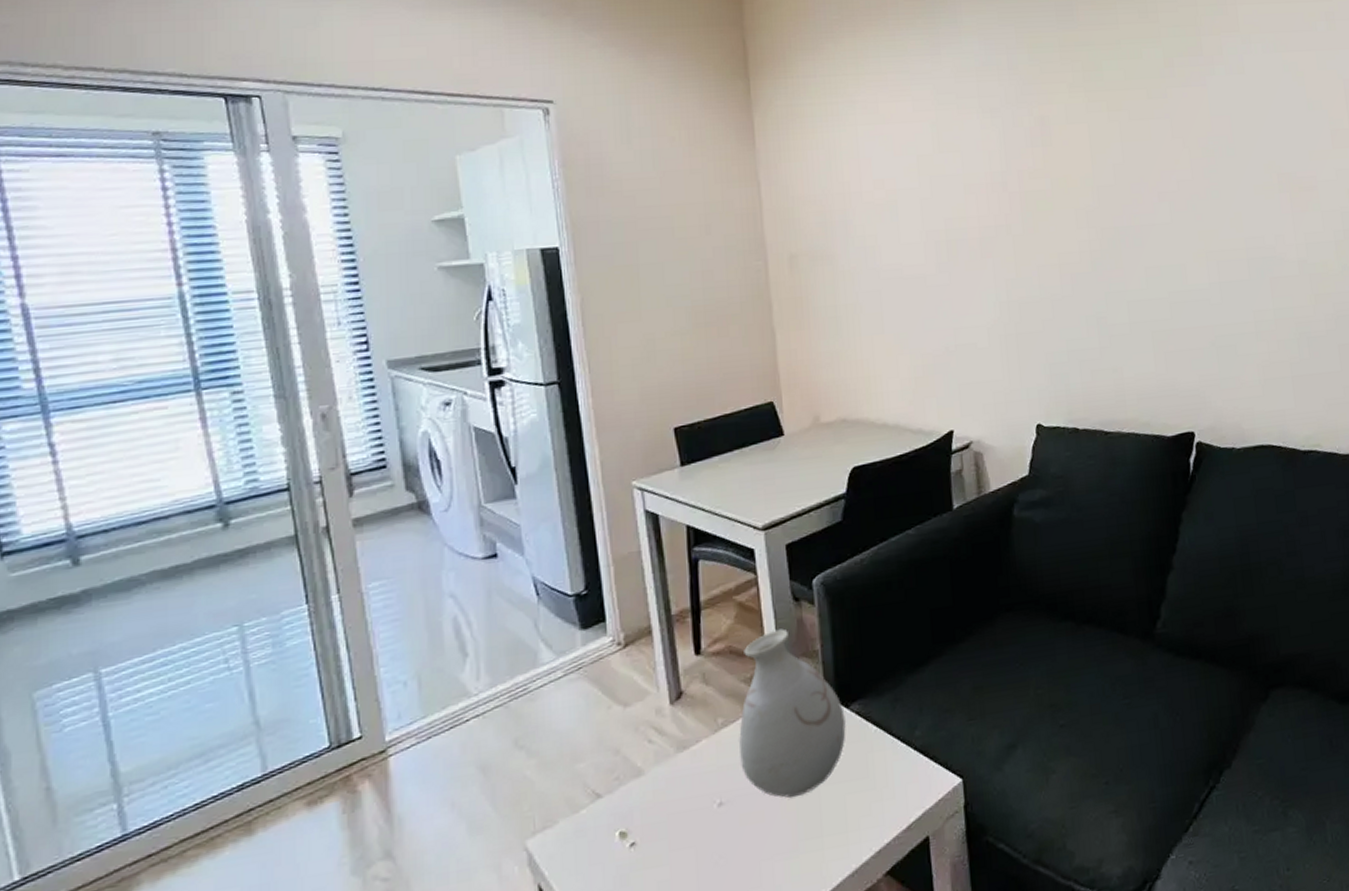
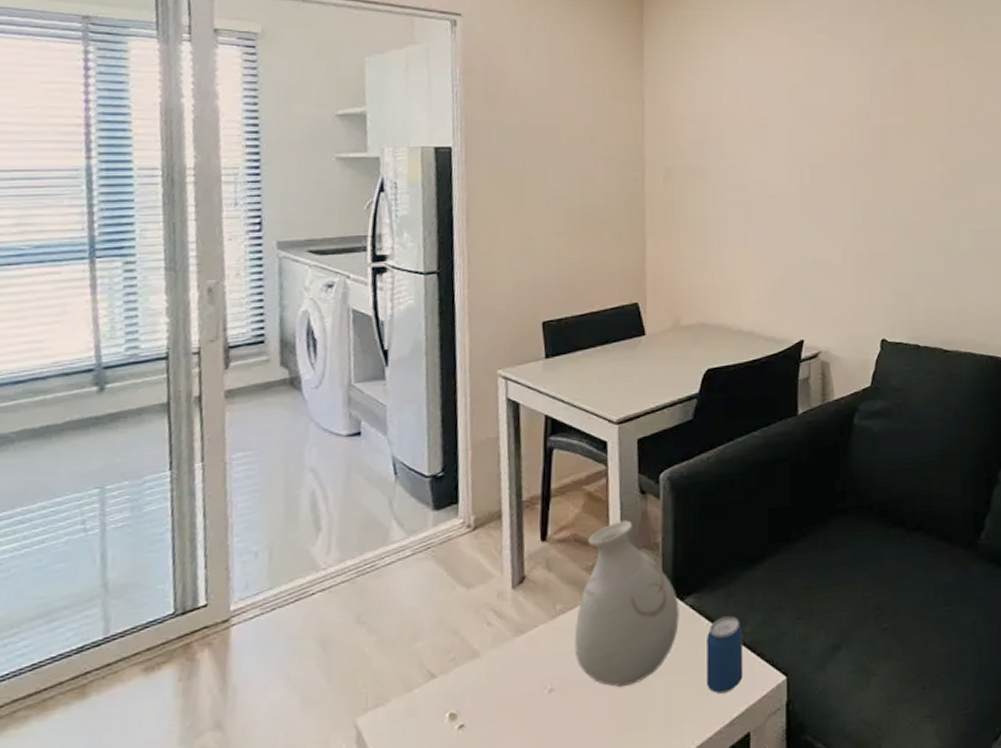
beverage can: none [876,720,917,800] -> present [706,616,743,694]

